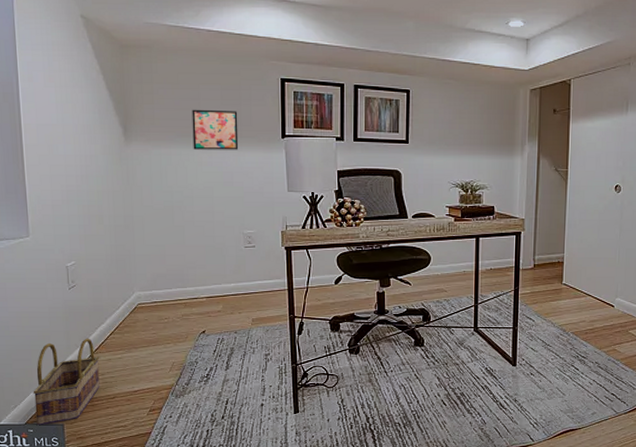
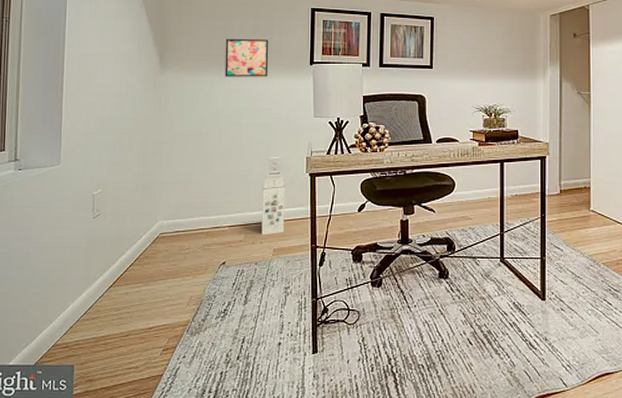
basket: present [33,338,100,426] -> none [46,270,117,367]
cardboard box: none [238,250,262,305] -> present [261,177,285,234]

